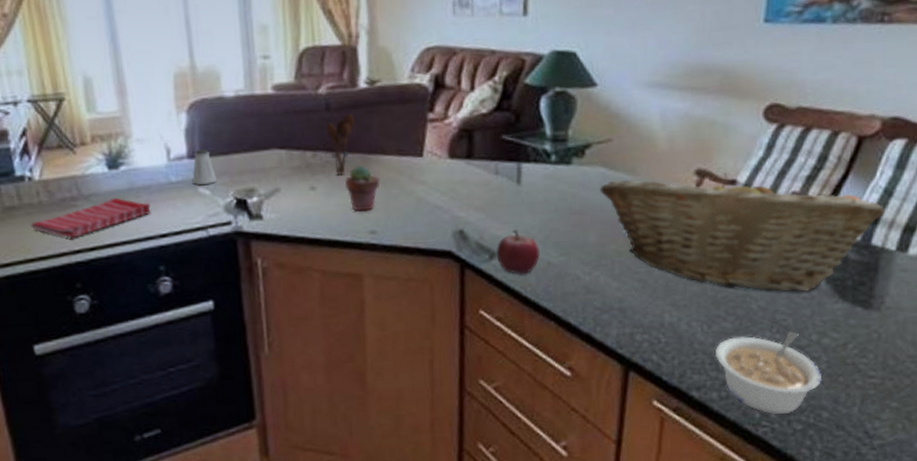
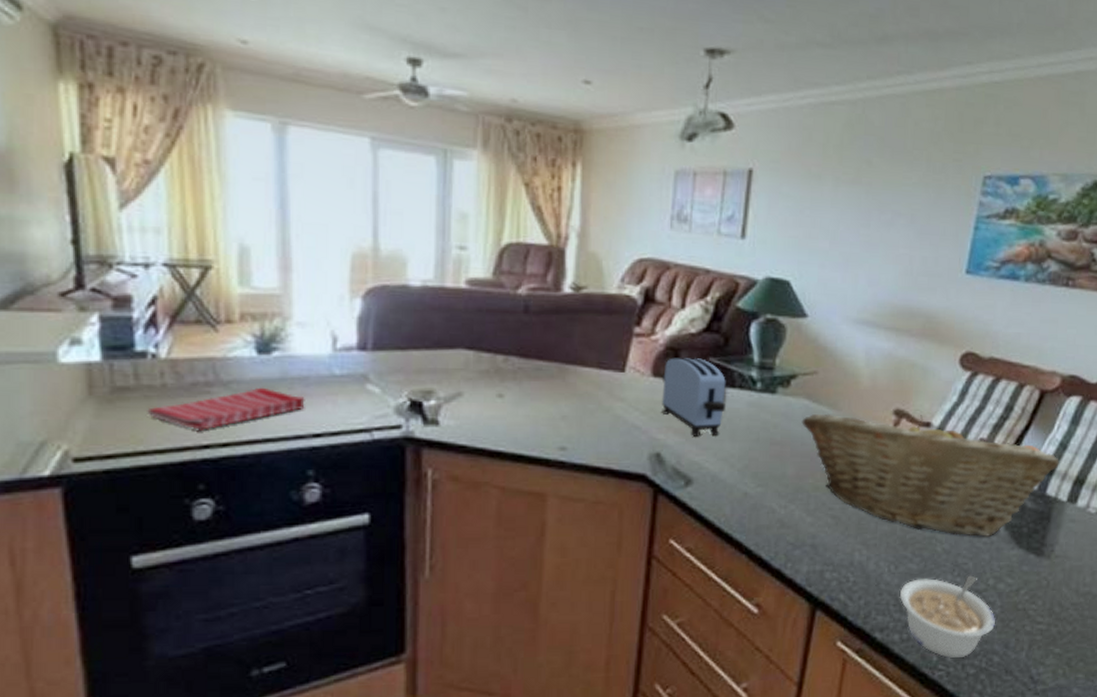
saltshaker: present [192,149,217,185] -> none [360,341,390,381]
utensil holder: present [326,114,355,176] -> none [522,319,555,384]
potted succulent: present [345,165,380,213] -> none [537,375,576,427]
toaster: none [459,137,522,212] -> present [662,358,726,437]
fruit: present [496,230,540,275] -> none [692,457,737,505]

